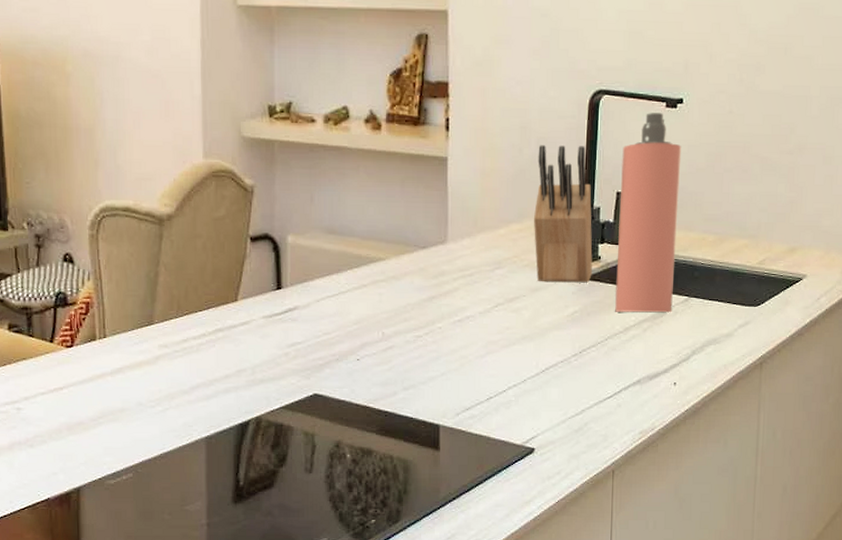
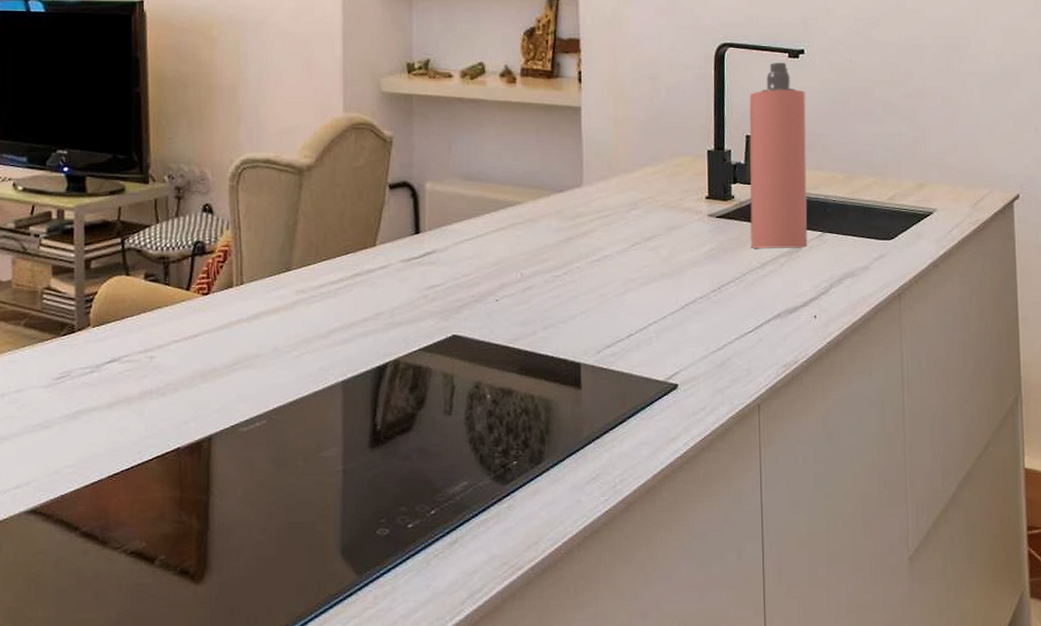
knife block: present [533,145,593,283] -> none [666,94,727,222]

